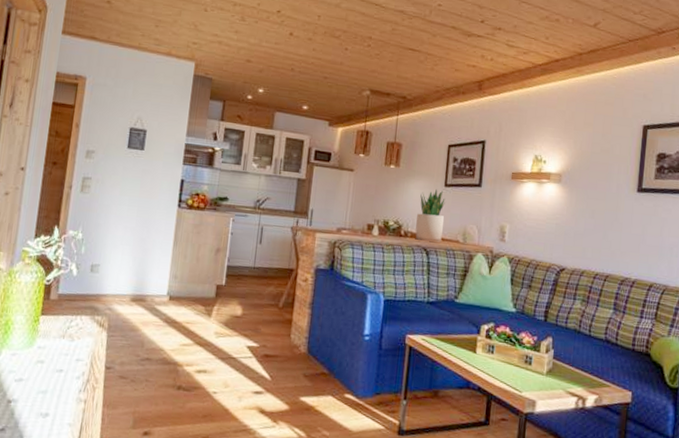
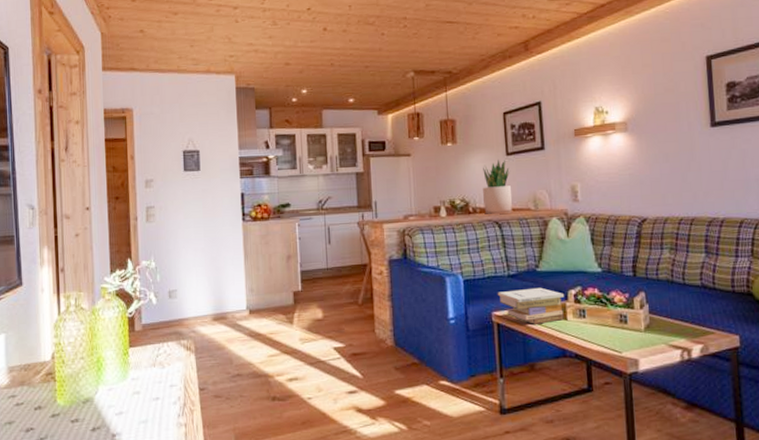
books: none [414,316,478,354] -> present [497,287,565,326]

